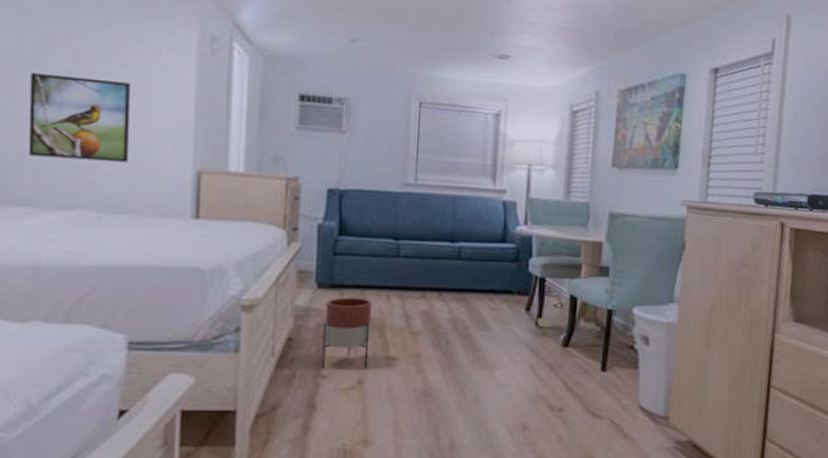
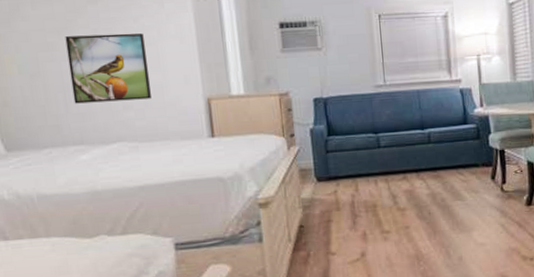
planter: present [321,297,373,369] -> none [326,185,367,248]

